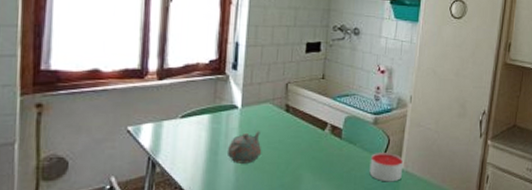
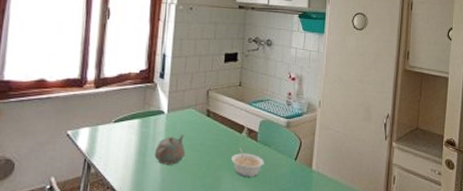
legume: none [312,146,349,176] -> present [230,148,264,177]
candle: present [369,153,404,182] -> none [283,155,315,183]

